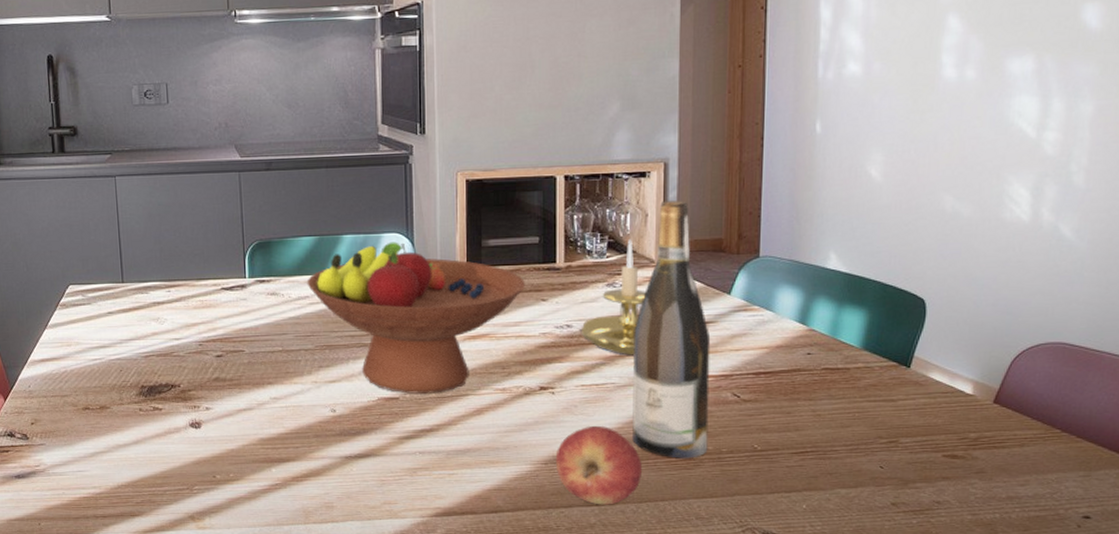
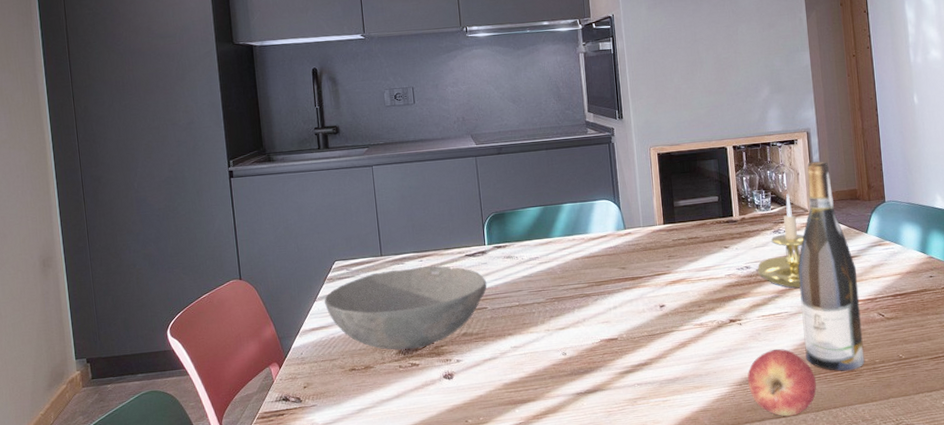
bowl: none [55,298,246,391] -> present [324,266,487,350]
fruit bowl: present [307,241,525,394] -> none [536,207,711,334]

